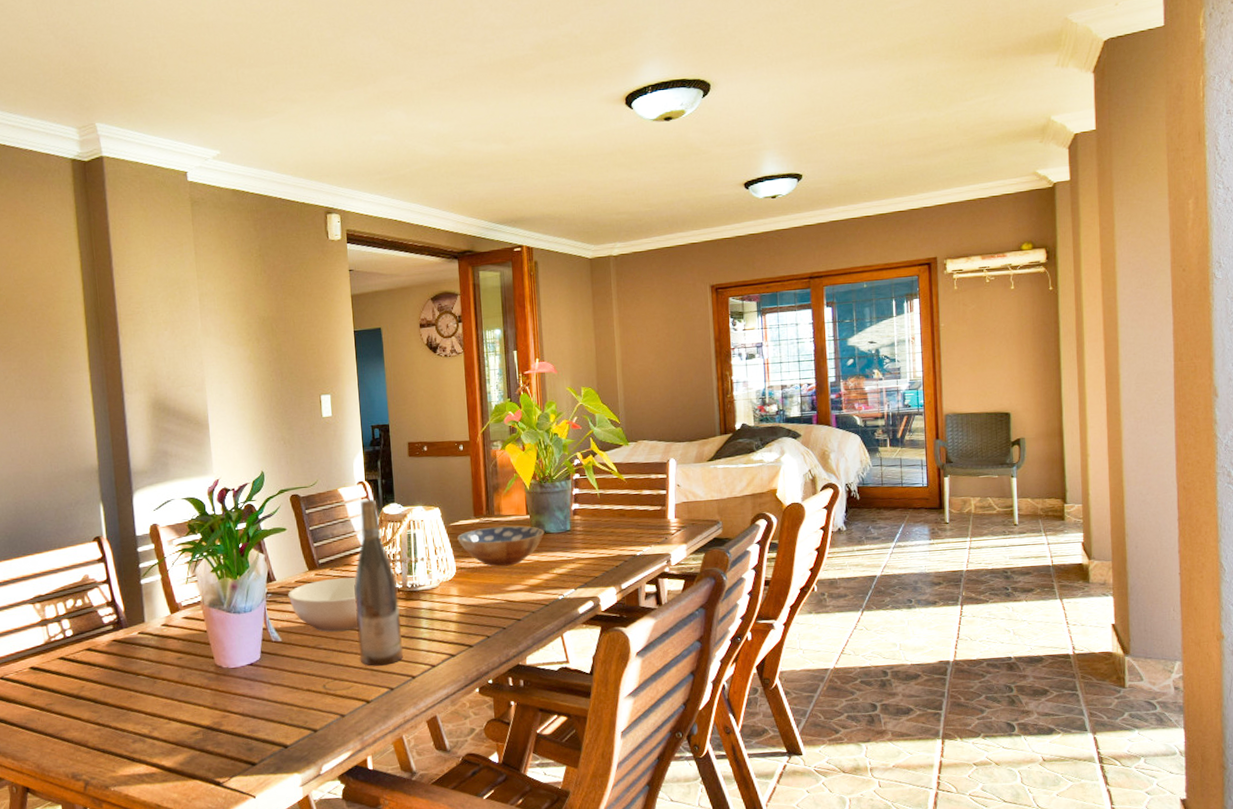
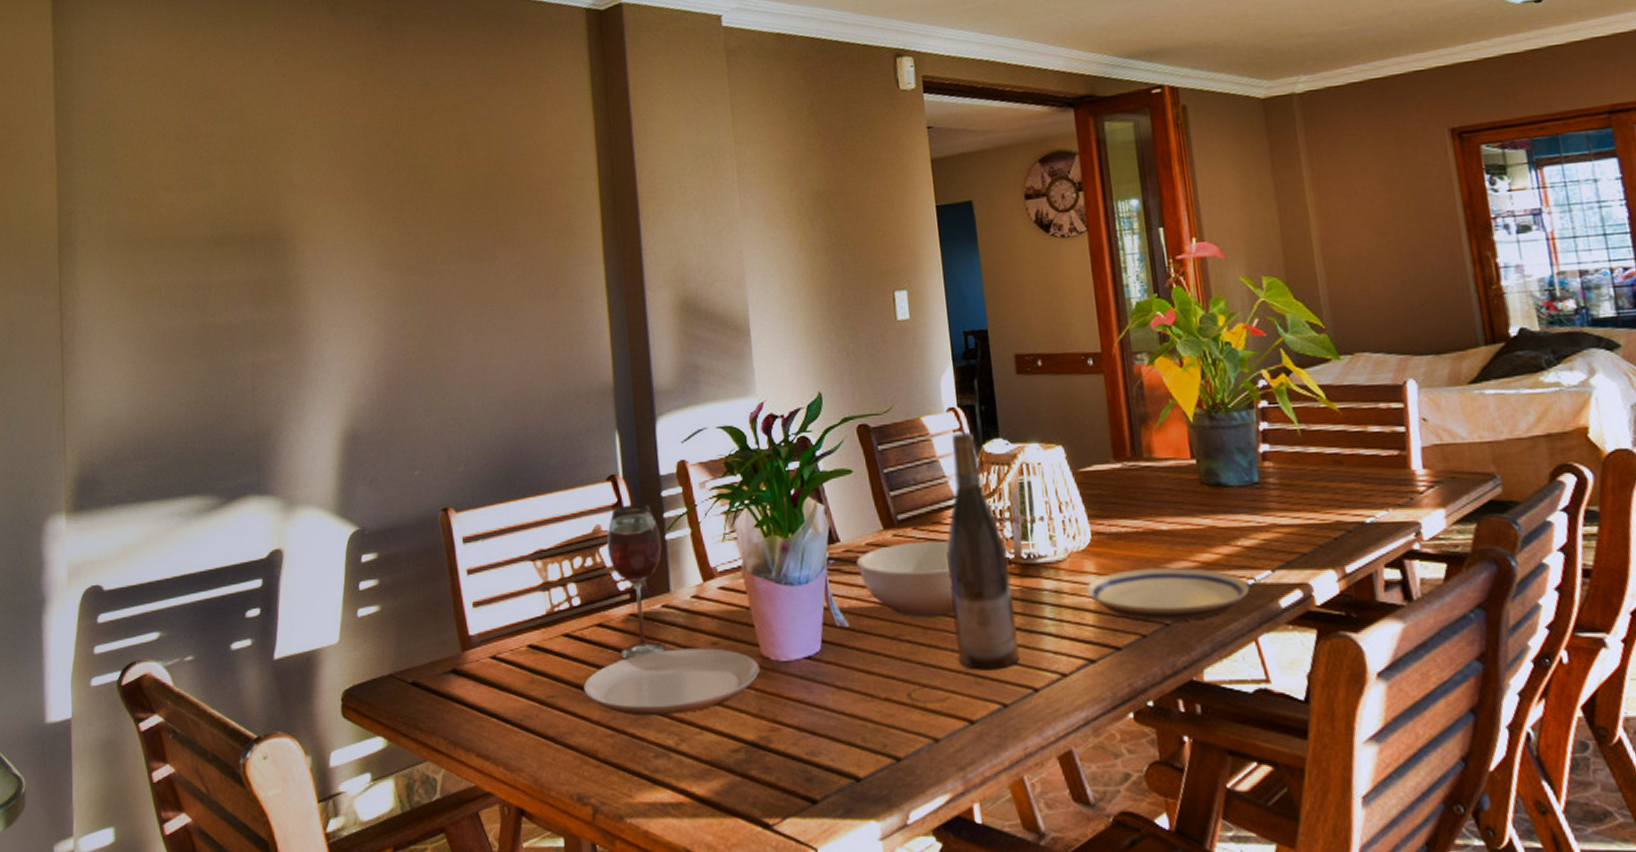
plate: none [76,661,214,714] -> present [583,648,760,716]
wineglass: none [94,558,141,674] -> present [607,504,666,660]
plate: none [450,589,560,626] -> present [1085,567,1250,621]
bowl: present [457,526,545,566] -> none [1090,474,1220,532]

